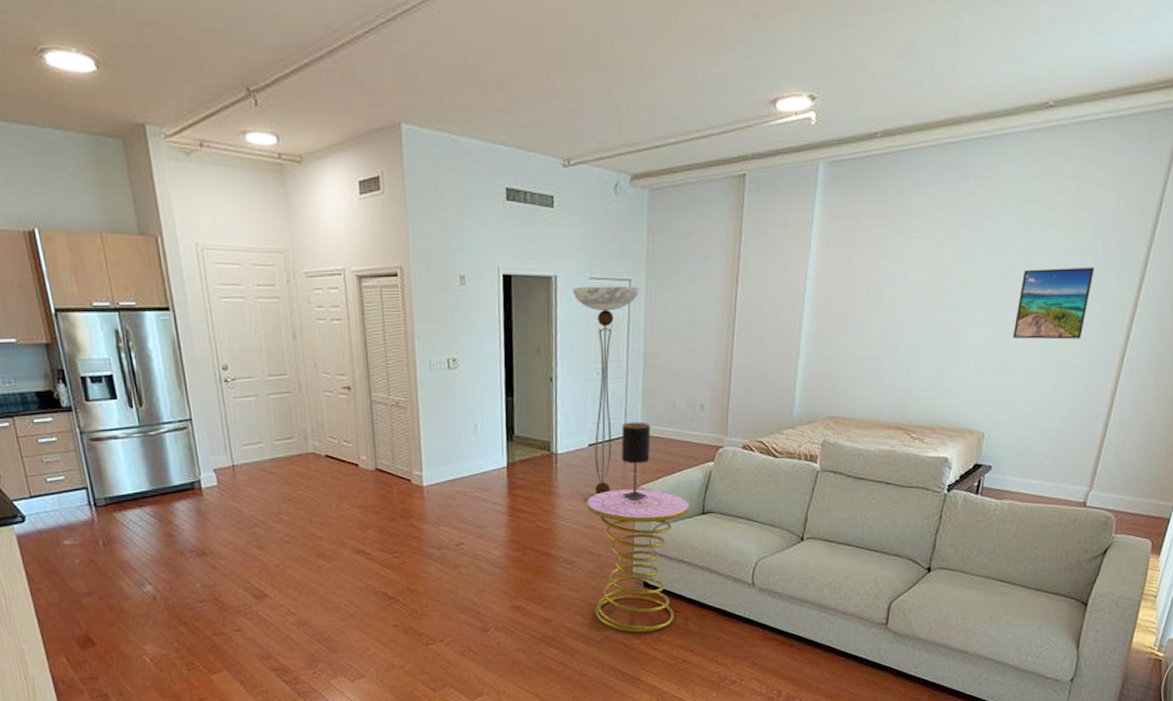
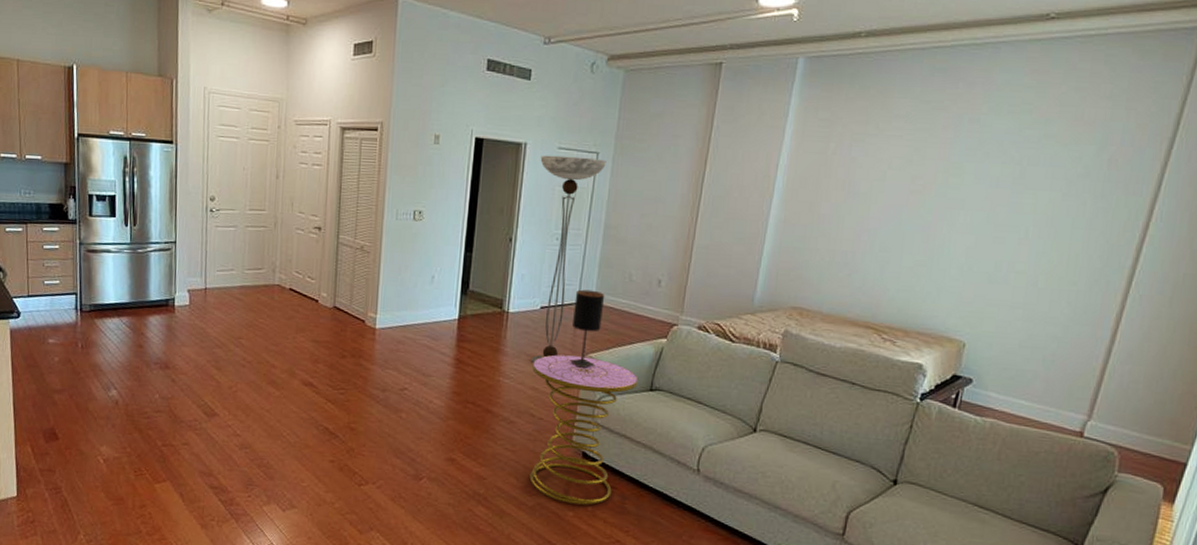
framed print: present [1012,267,1095,340] -> none [1001,178,1099,255]

